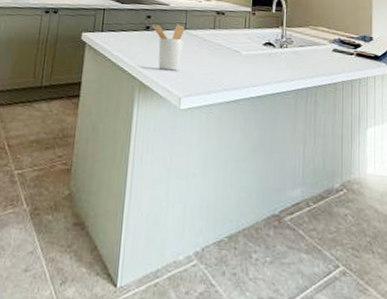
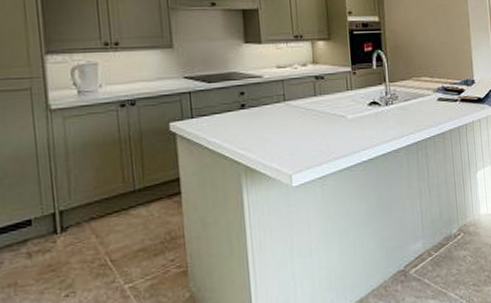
utensil holder: present [151,24,185,71] -> none [246,96,286,149]

